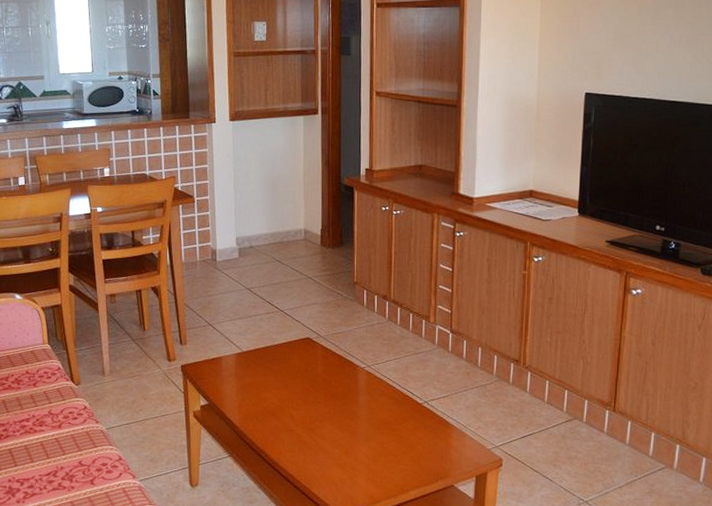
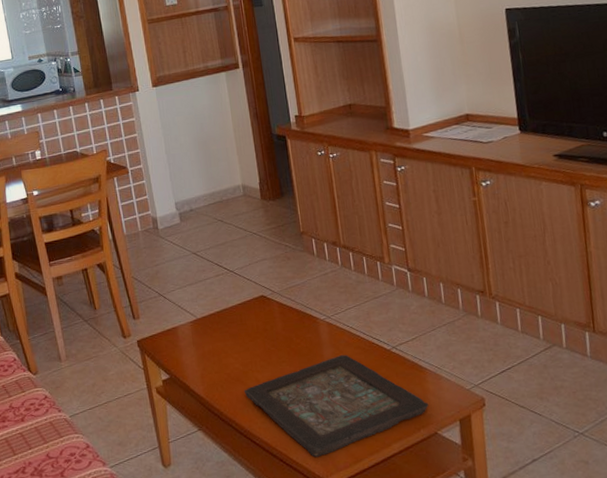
decorative tray: none [277,402,450,495] -> present [244,354,429,458]

